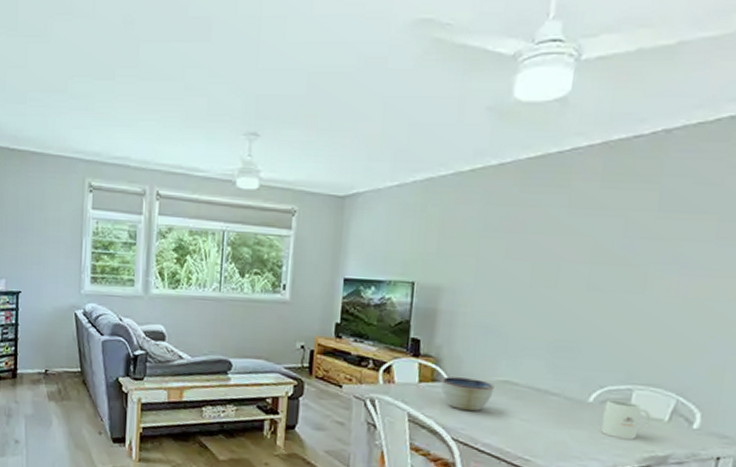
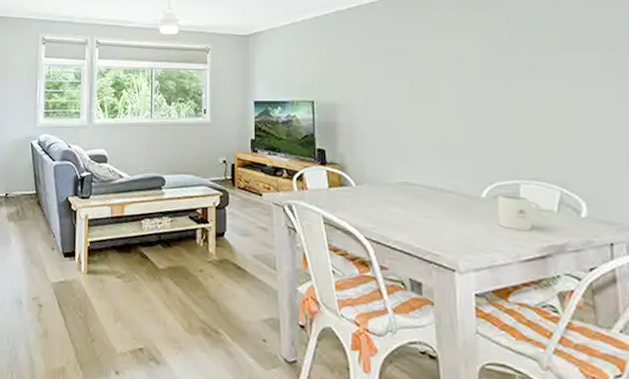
bowl: present [441,376,495,411] -> none [348,181,396,211]

